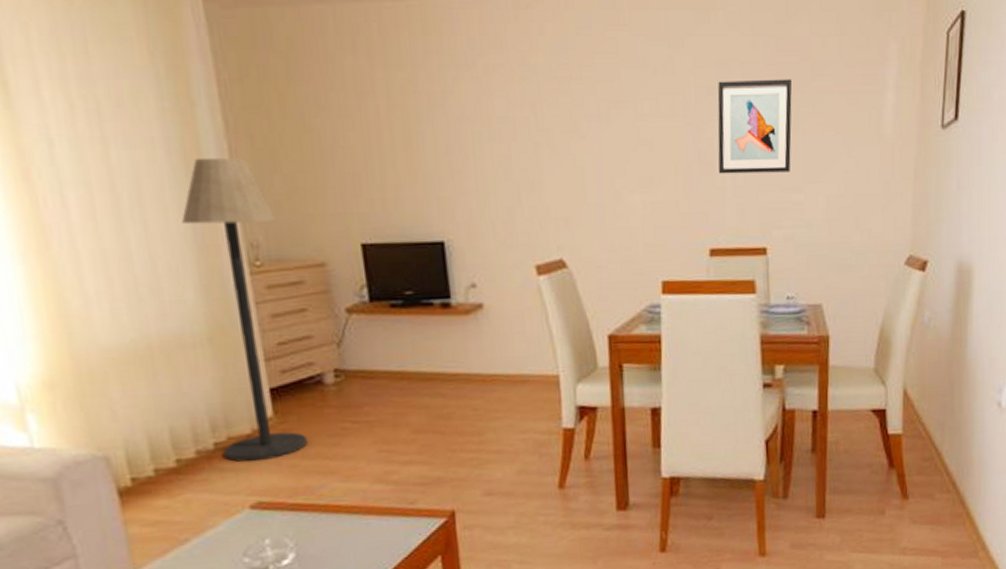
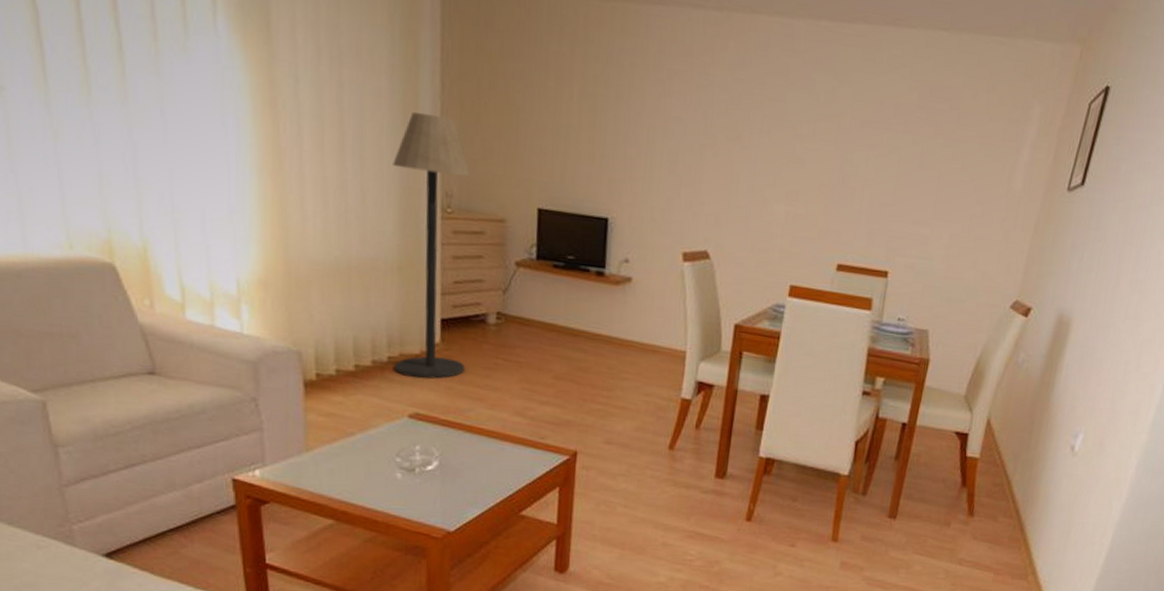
wall art: present [717,79,792,174] -> none [857,115,938,208]

